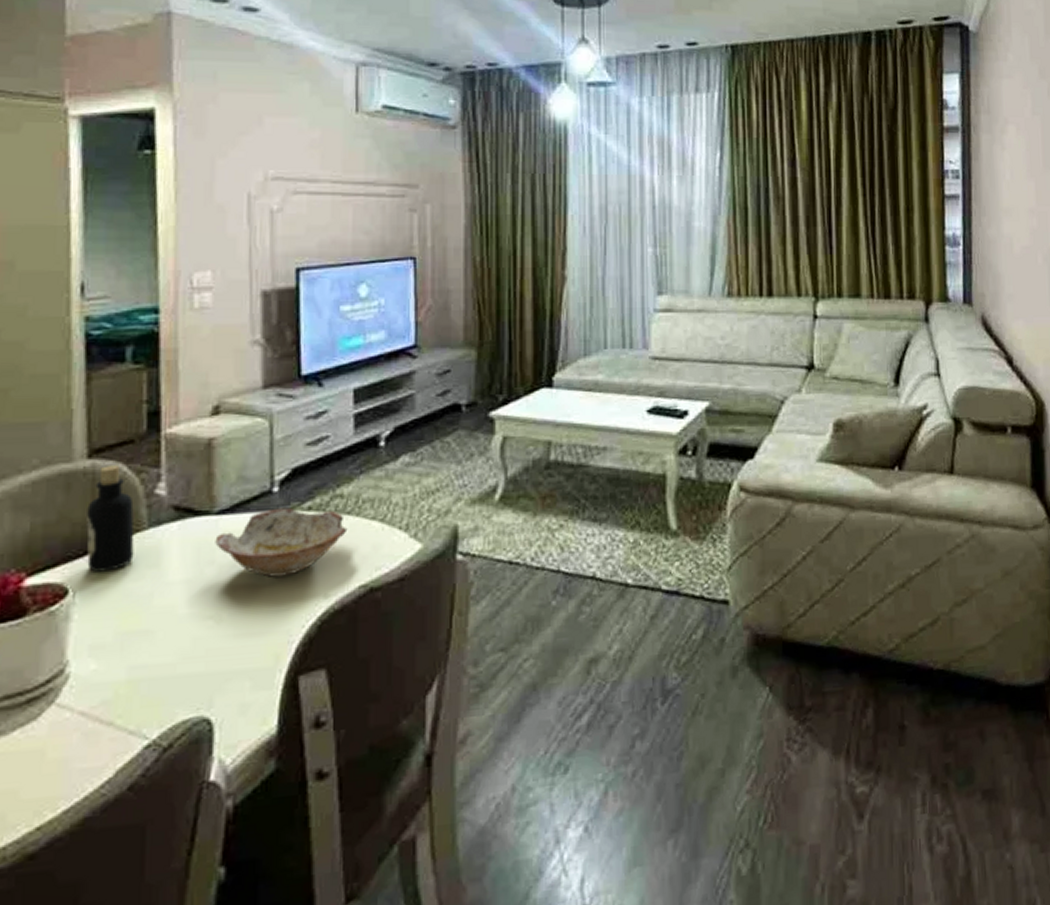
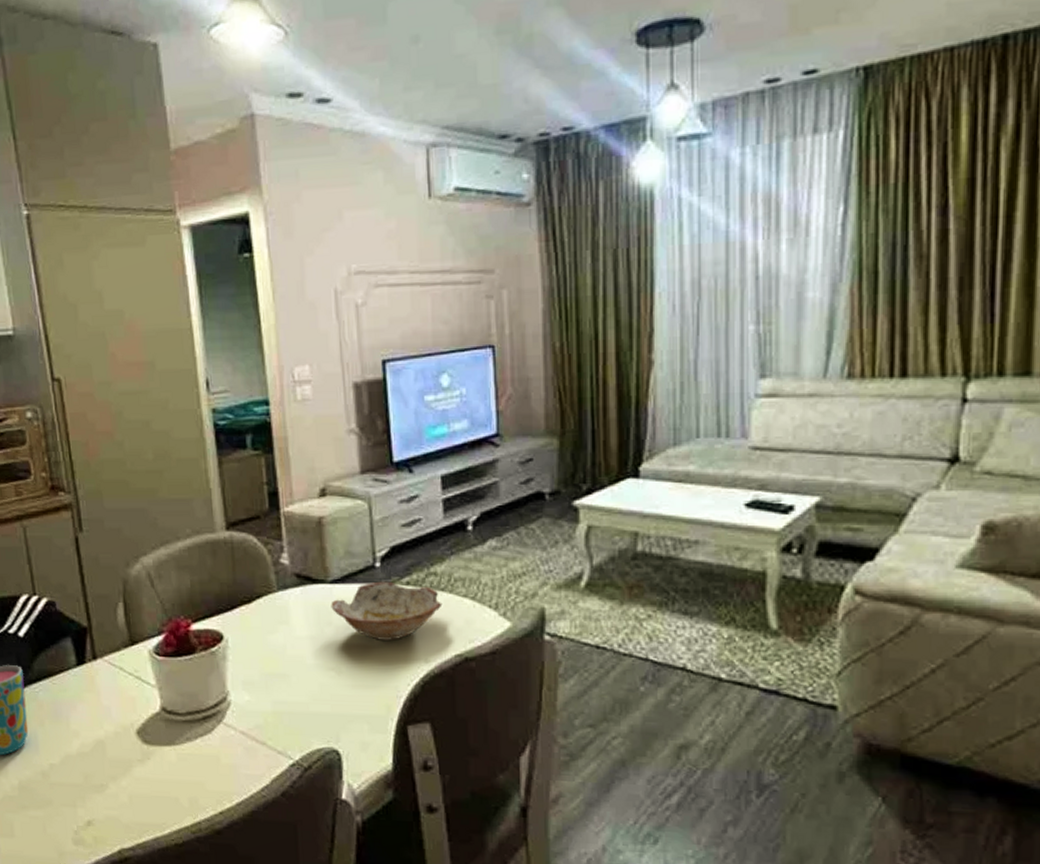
bottle: present [86,465,135,572] -> none [230,537,269,624]

